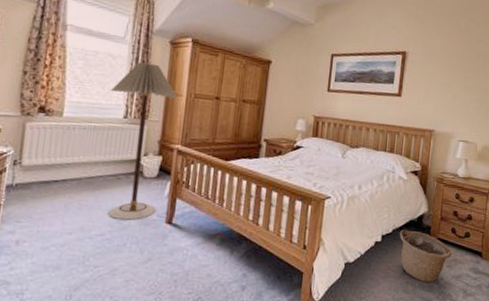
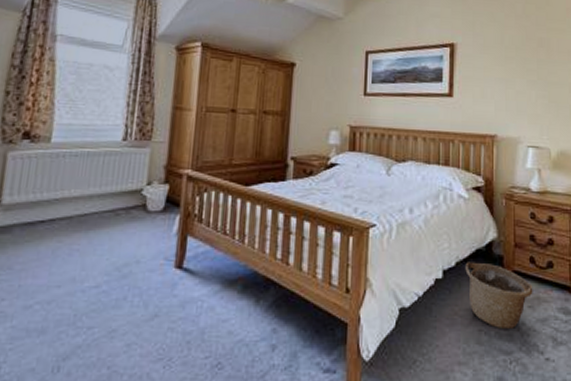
floor lamp: present [108,62,177,220] -> none [104,73,185,266]

